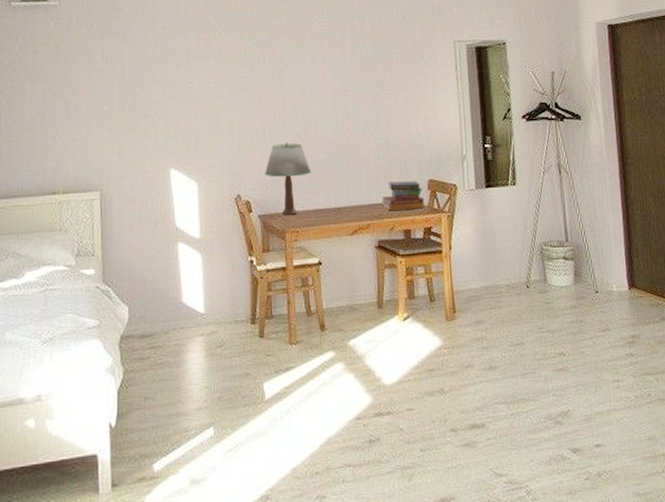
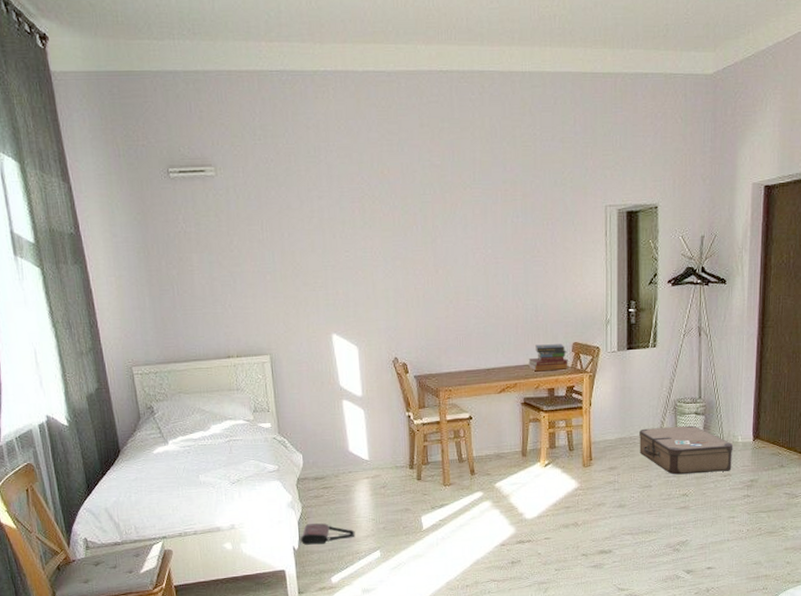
shoulder bag: none [120,392,185,421] -> present [301,523,355,545]
table lamp: present [264,142,311,215] -> none [419,308,463,376]
suitcase: none [505,272,610,330] -> present [639,425,734,475]

